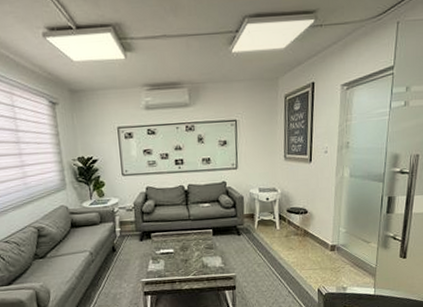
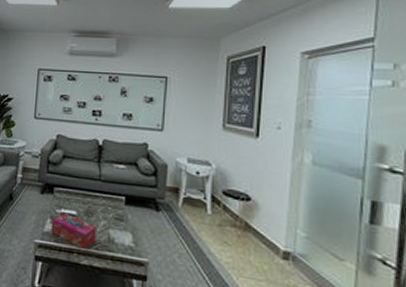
tissue box: none [153,252,193,278] -> present [50,212,96,250]

